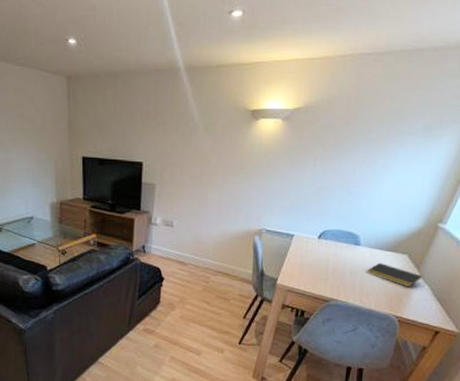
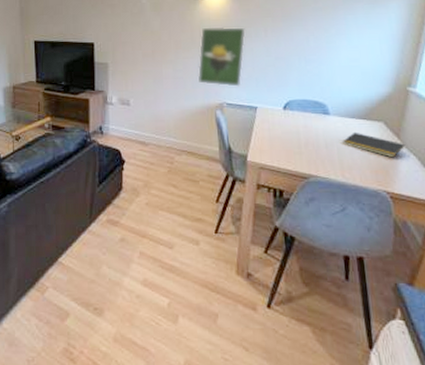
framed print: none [241,153,295,214] -> present [197,26,246,87]

